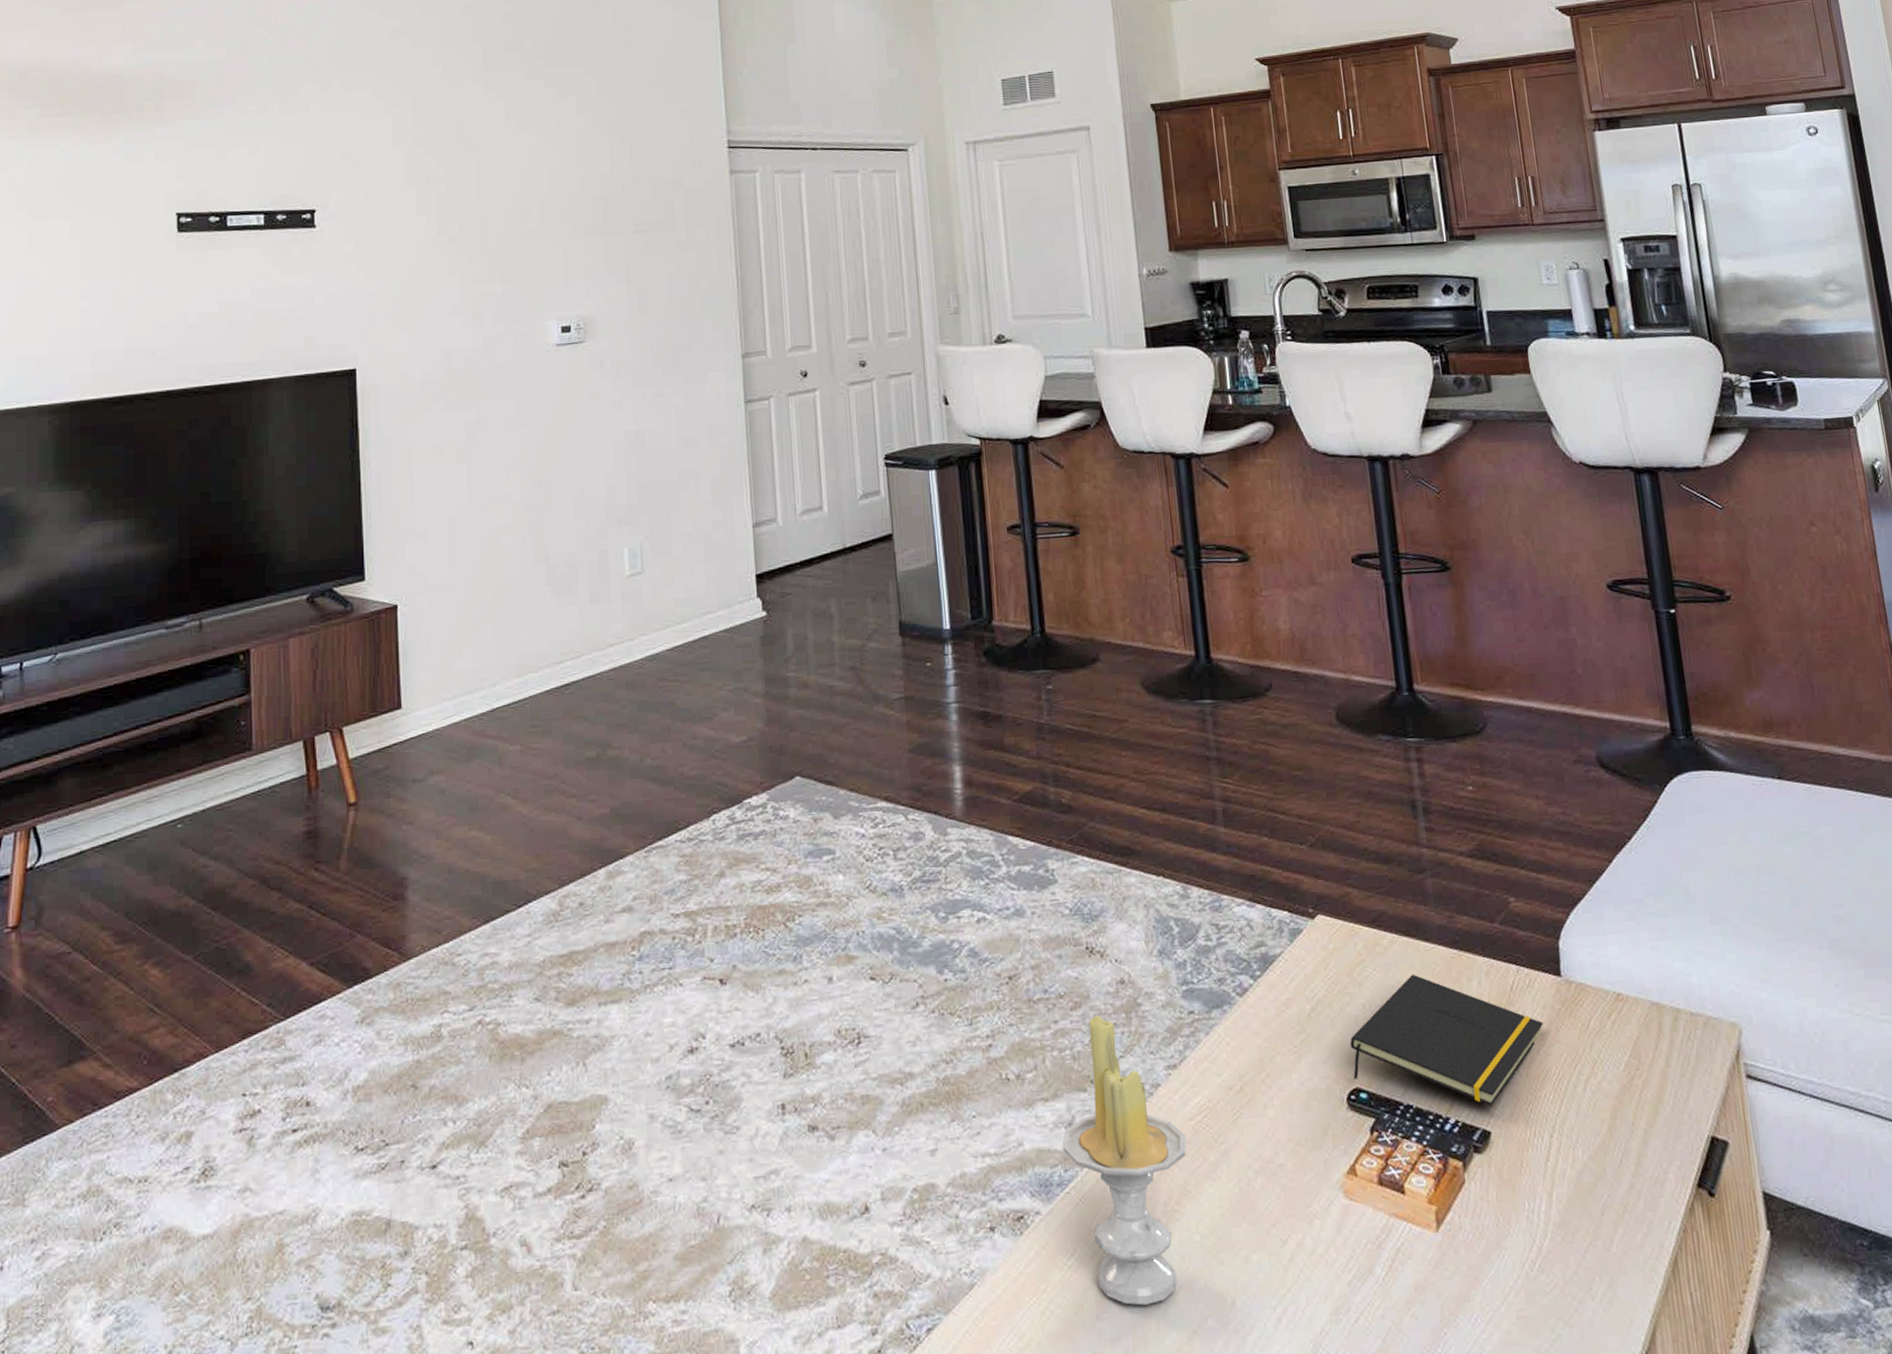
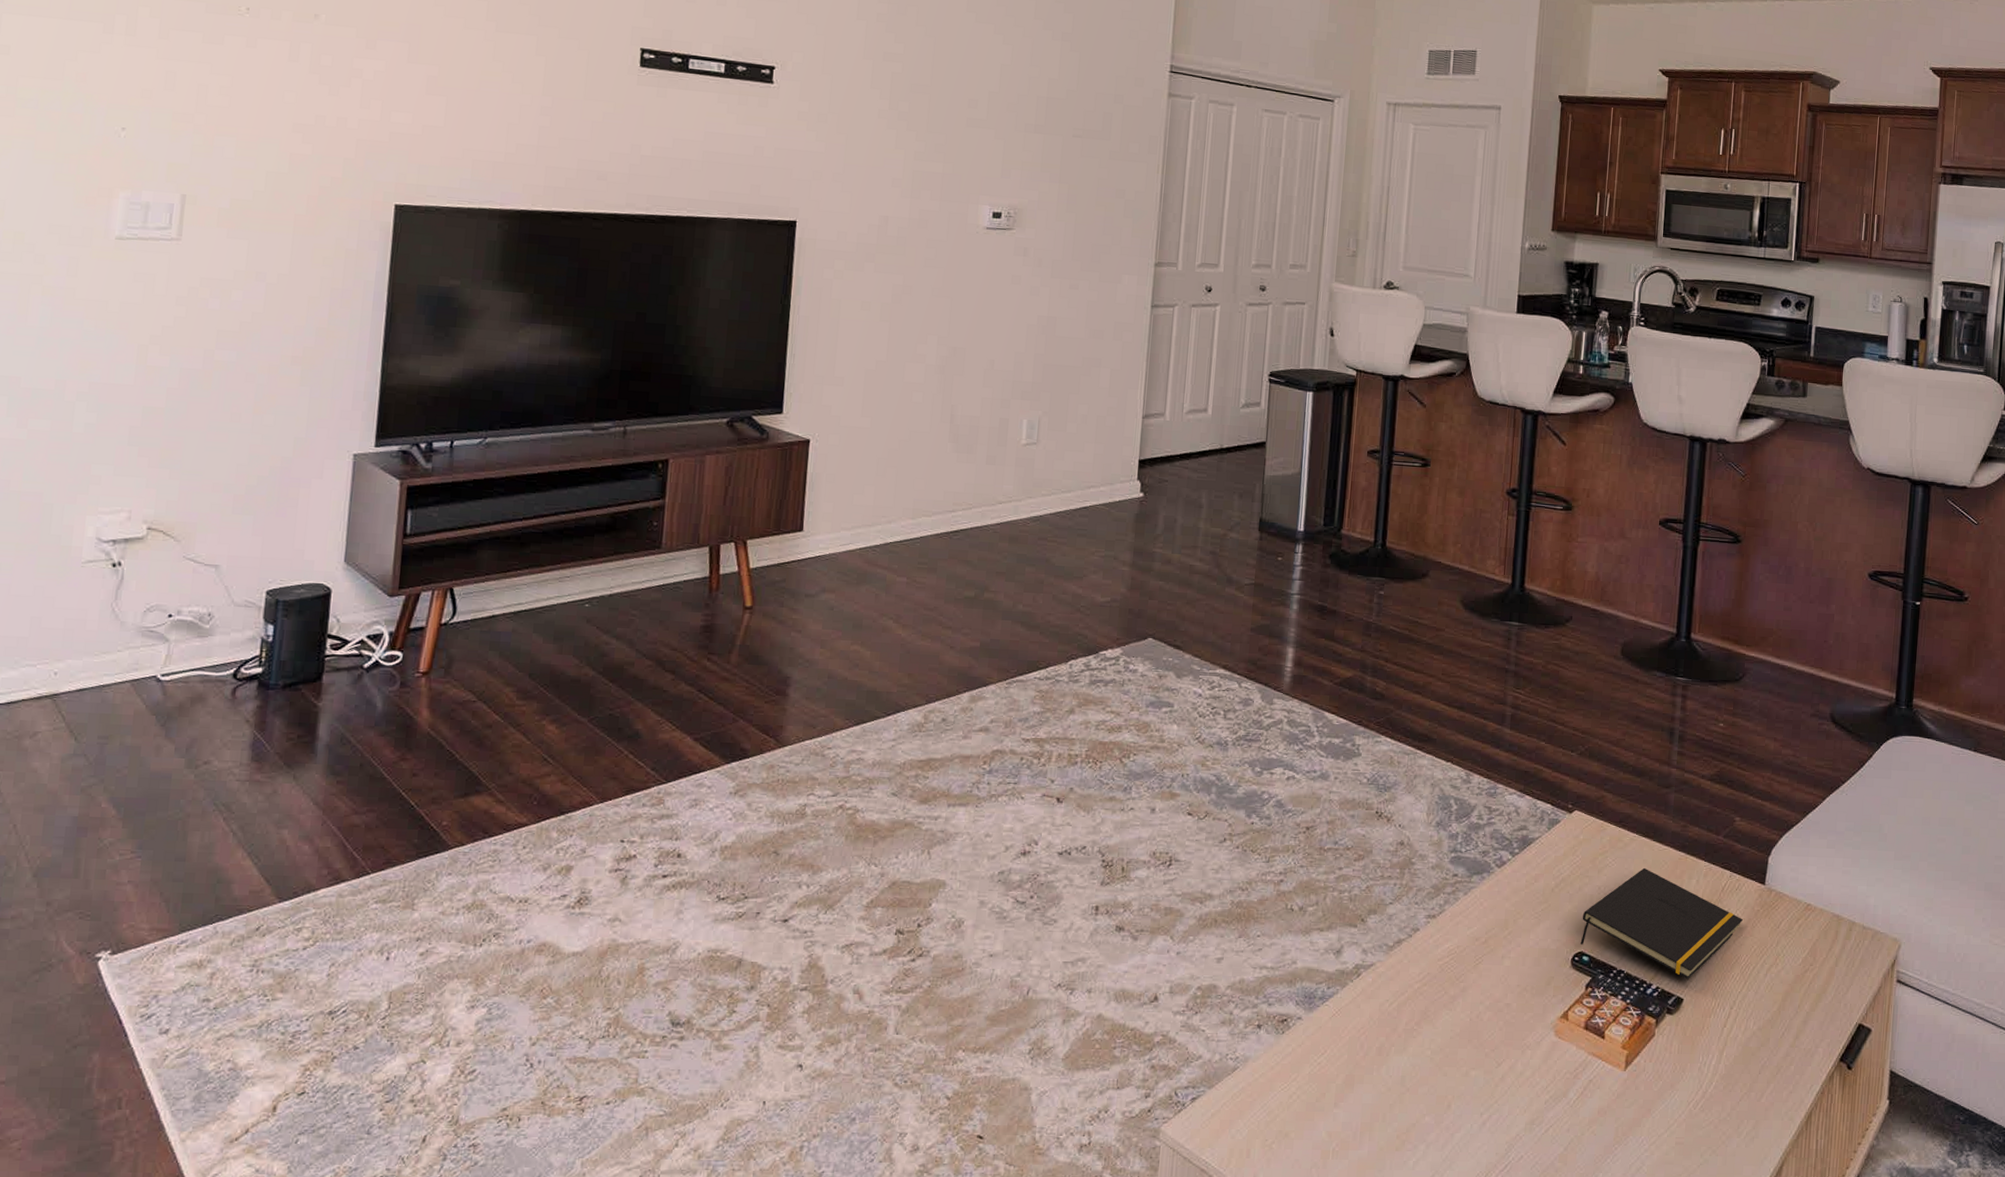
candle: present [1062,1015,1187,1306] -> none [1328,867,1433,1100]

